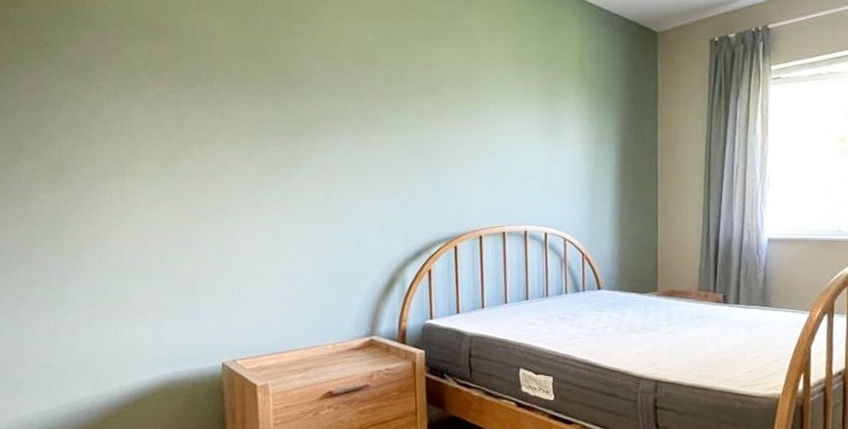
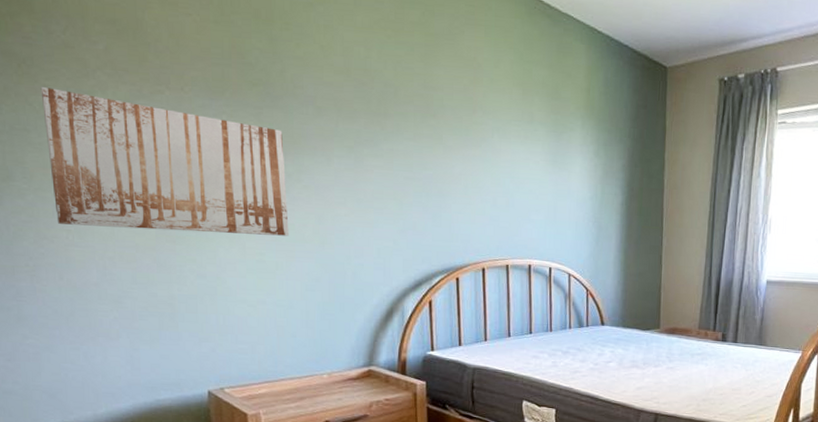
wall art: none [93,87,300,212] -> present [40,86,289,236]

